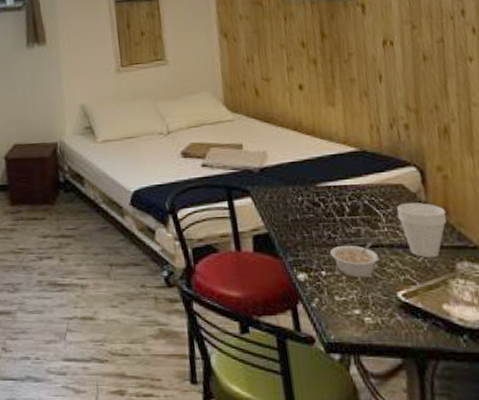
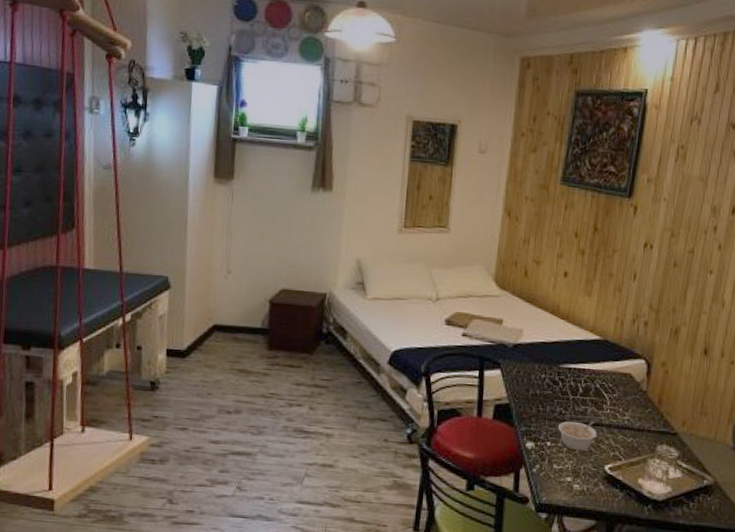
cup: present [397,203,447,257] -> none [620,390,660,439]

